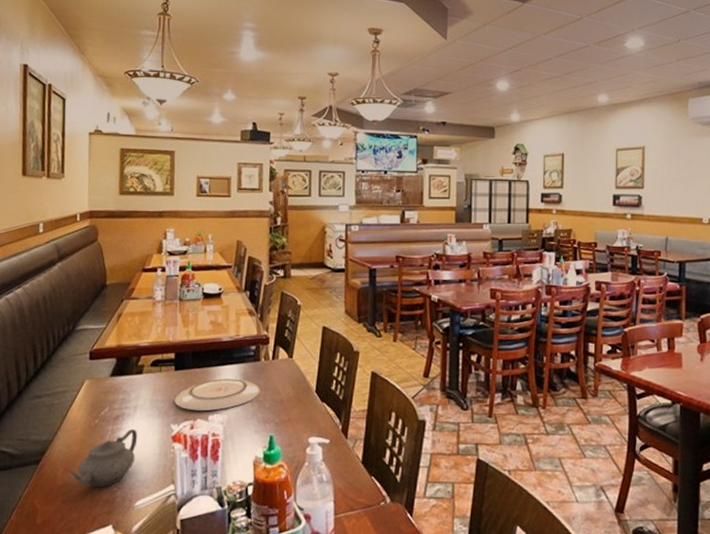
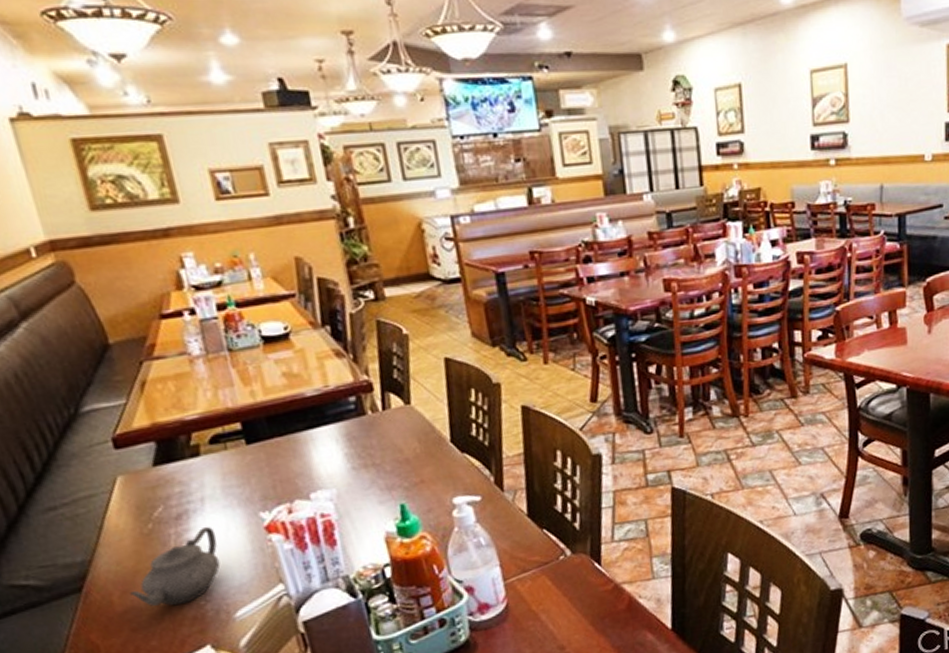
plate: present [174,378,260,411] -> none [255,441,375,491]

